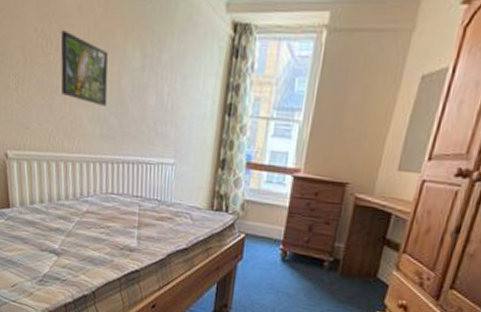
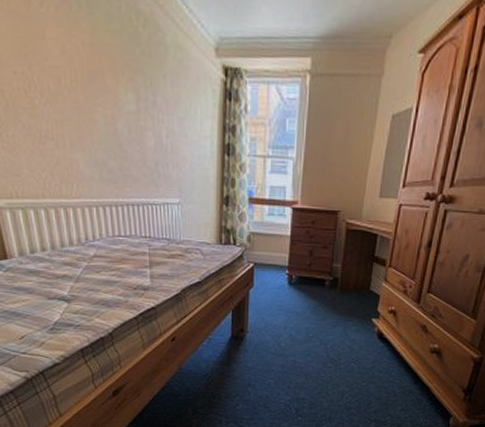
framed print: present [60,30,109,106] -> none [44,73,104,150]

